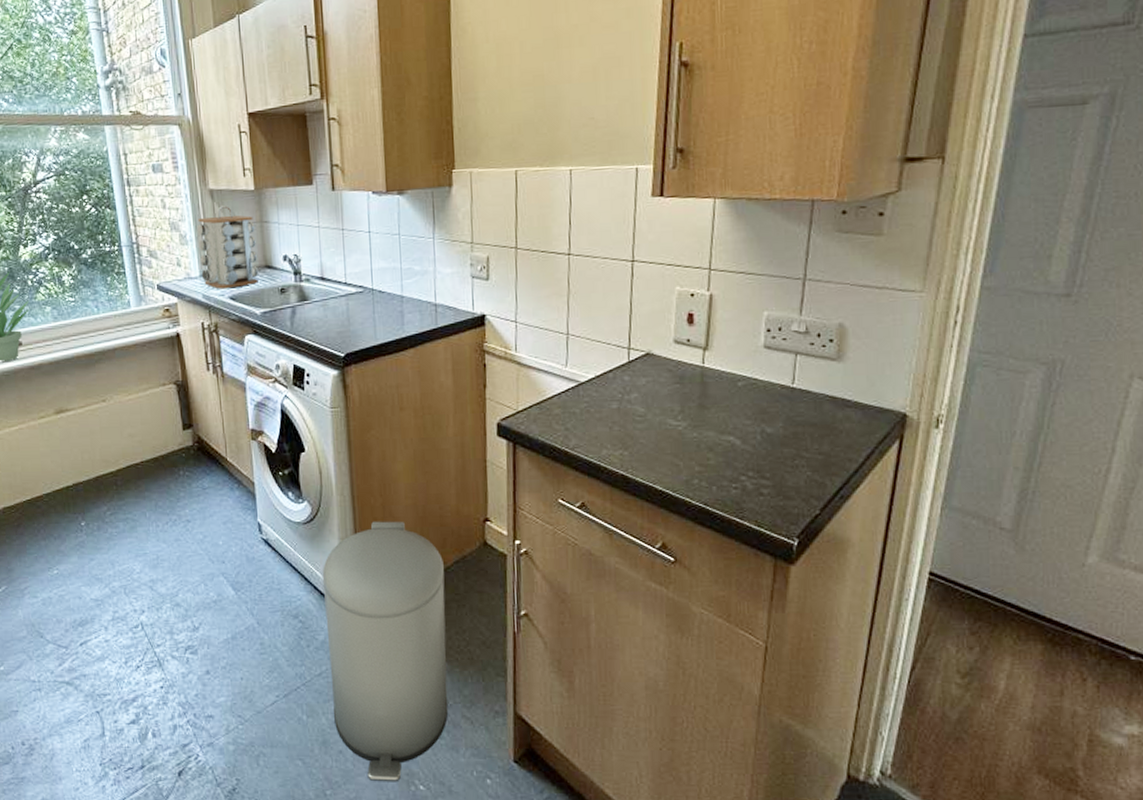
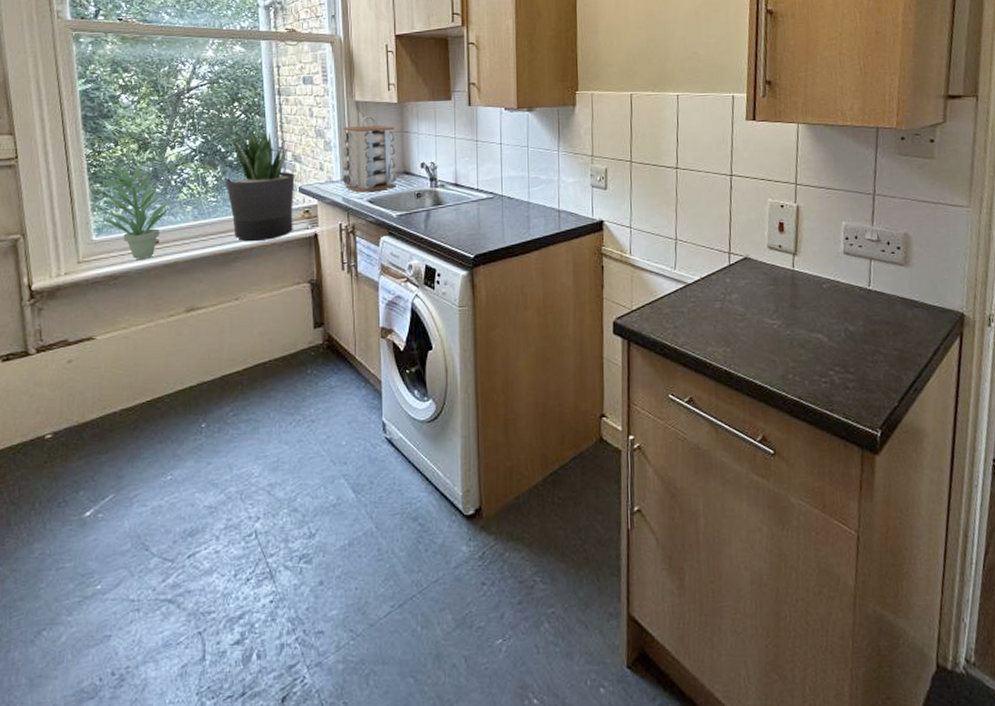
planter: none [82,219,154,342] -> present [226,124,295,241]
pedal bin: present [322,521,449,782] -> none [443,418,564,698]

